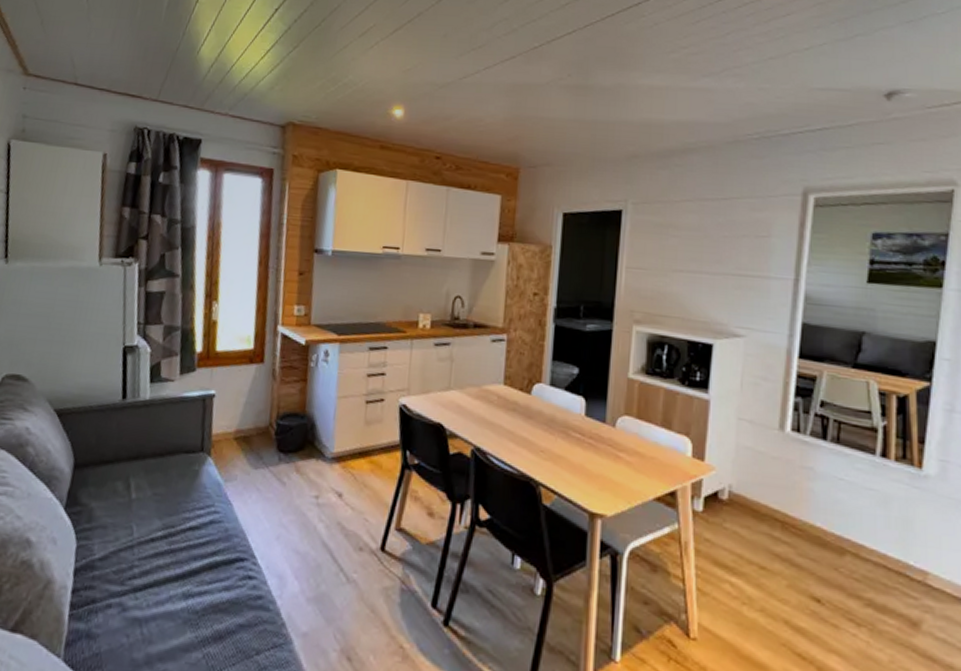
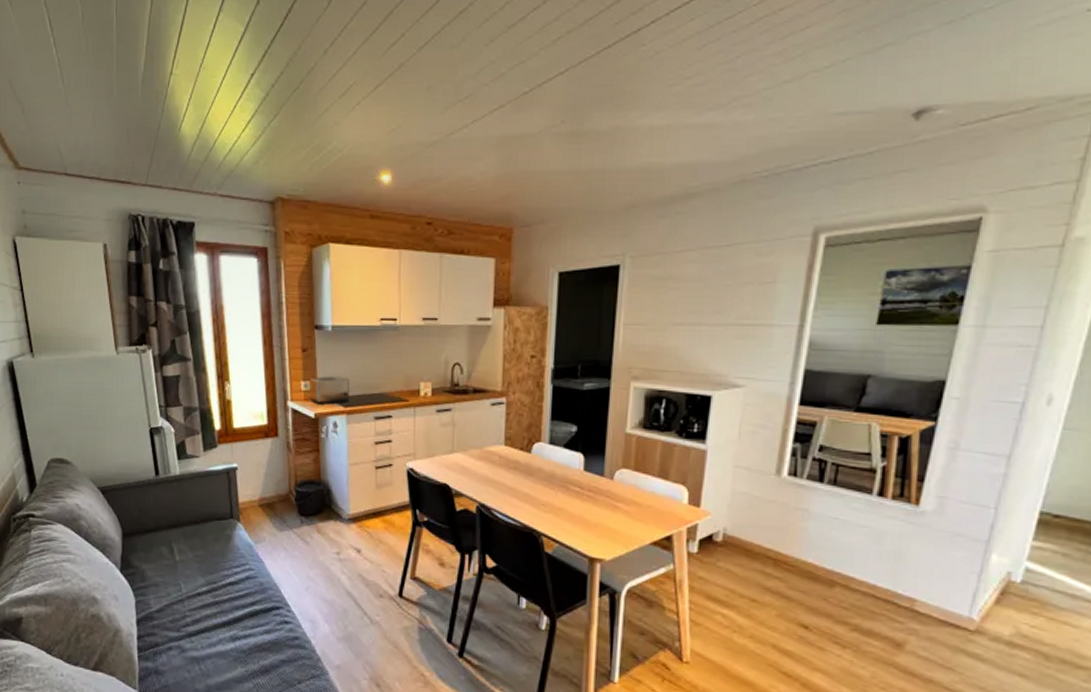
toaster: none [302,301,346,331] -> present [308,376,350,404]

